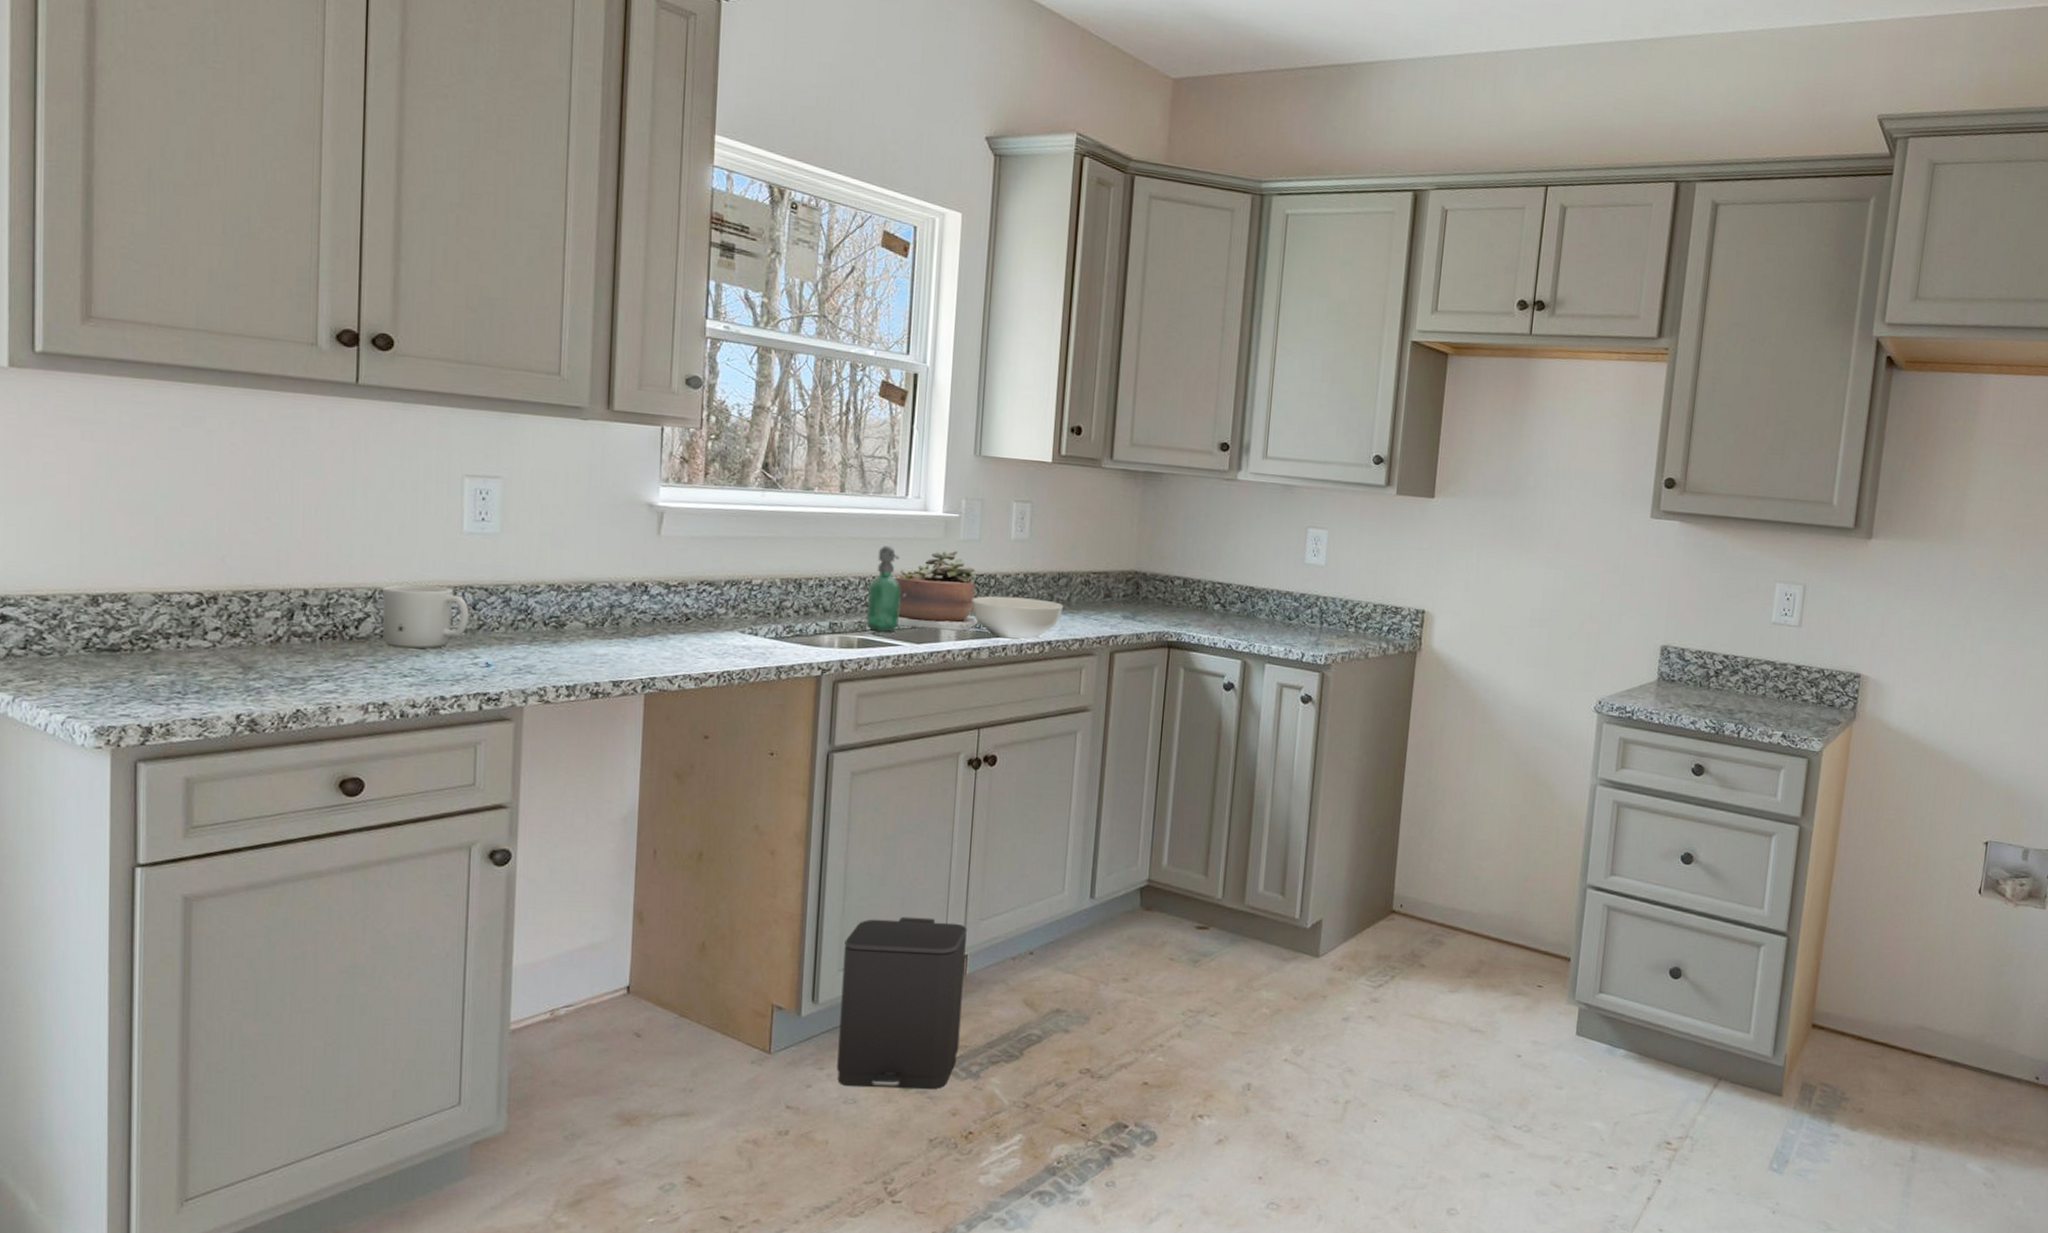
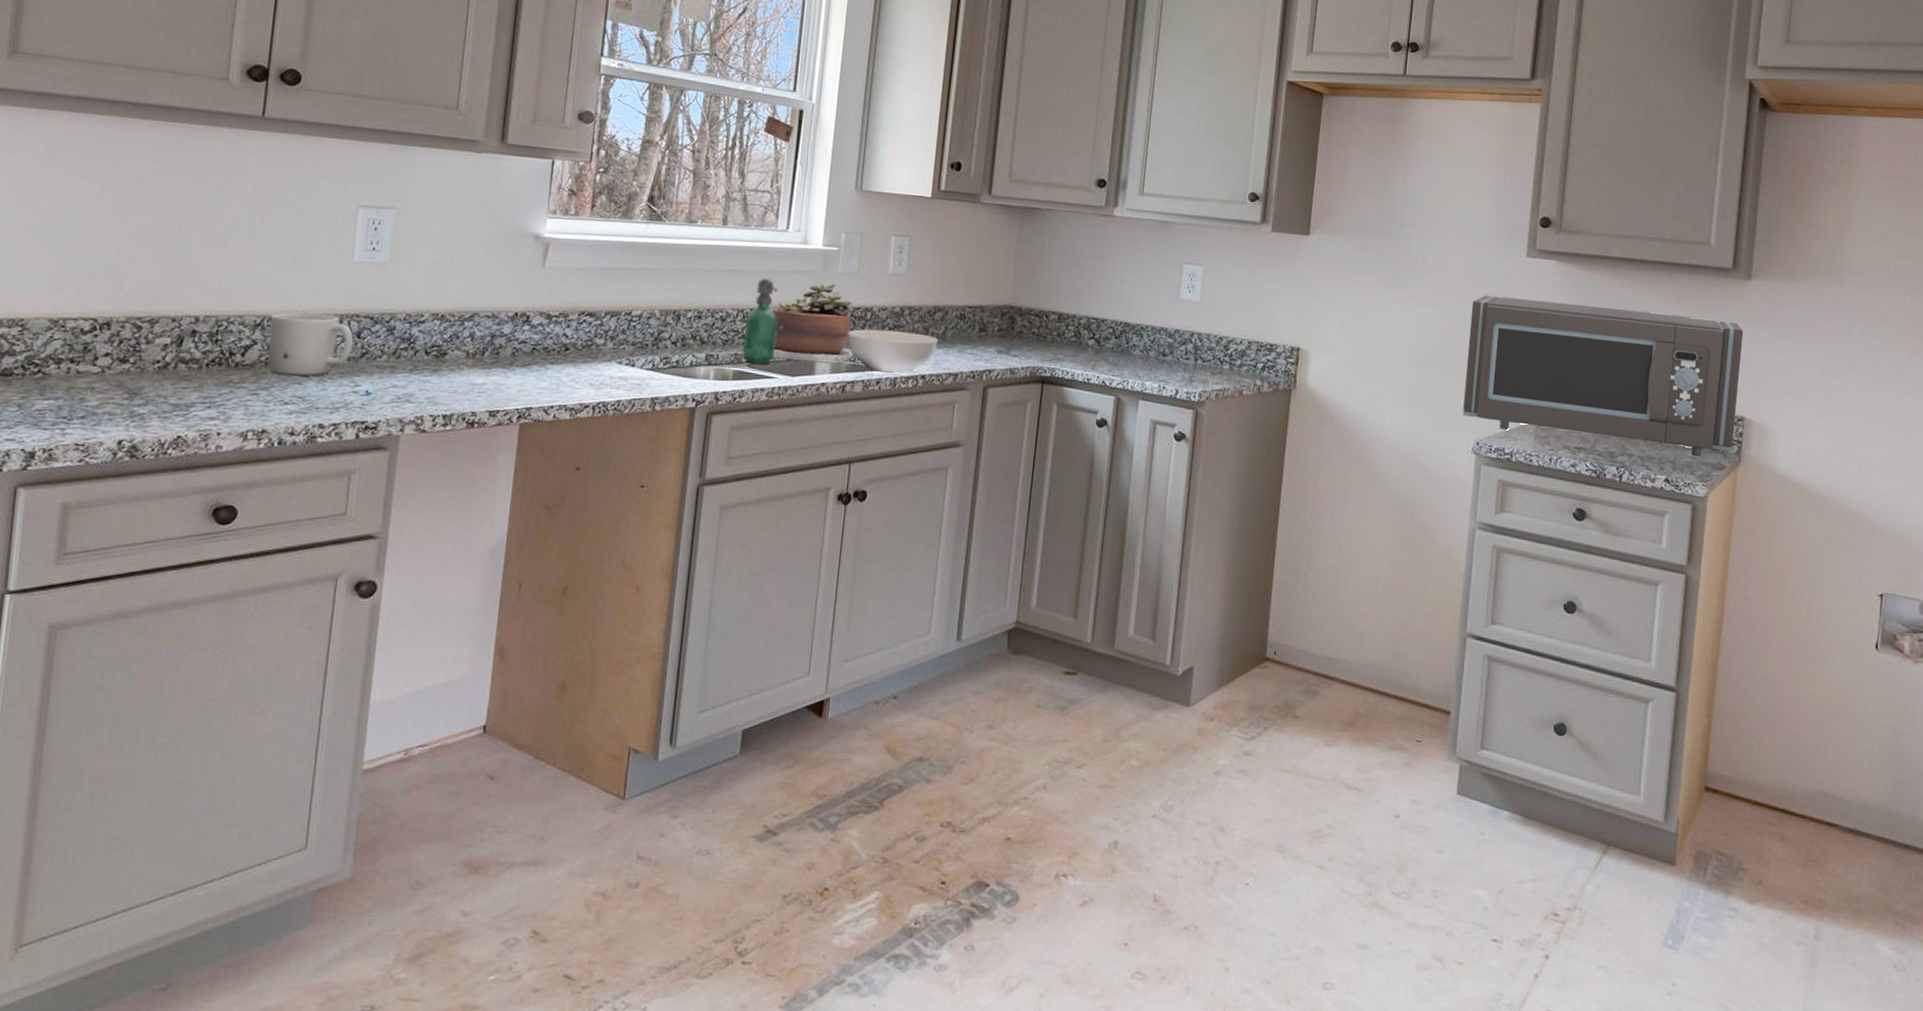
pedal bin: present [837,916,967,1089] -> none [691,656,831,841]
microwave: none [1585,556,1863,713] -> present [1462,295,1744,457]

